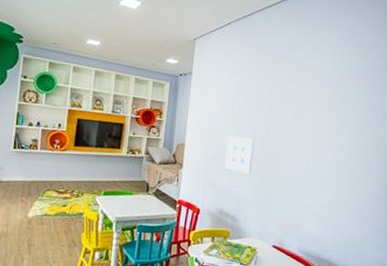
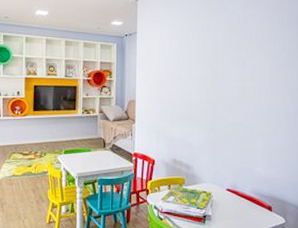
wall art: present [225,136,254,174] -> none [175,89,201,123]

